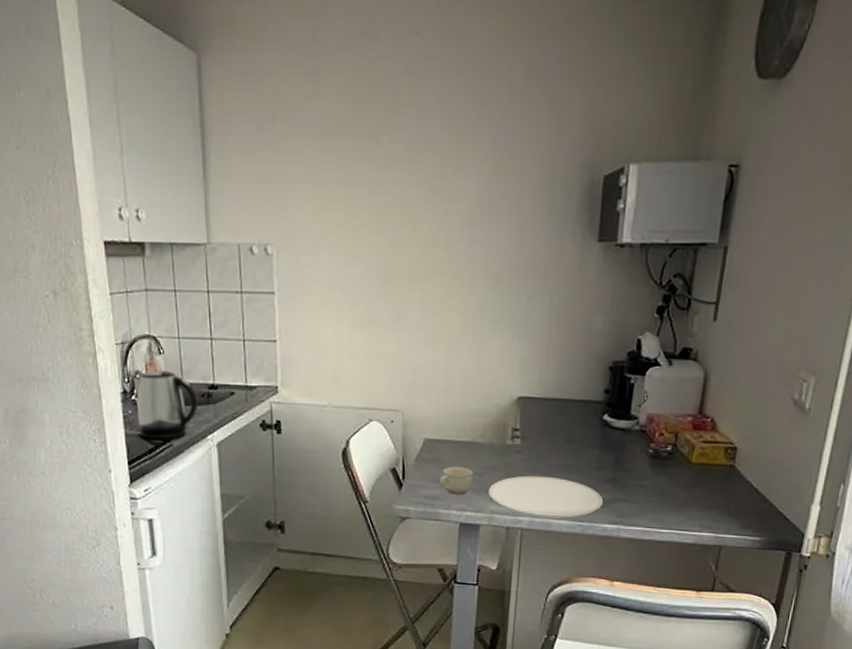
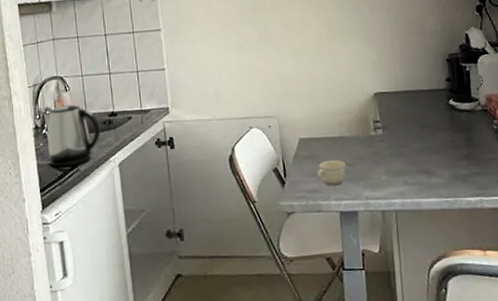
plate: present [489,475,604,518] -> none [361,159,463,198]

